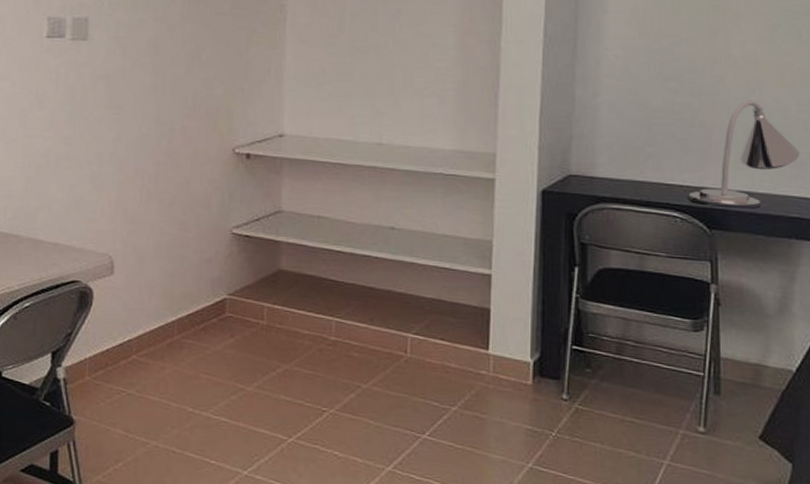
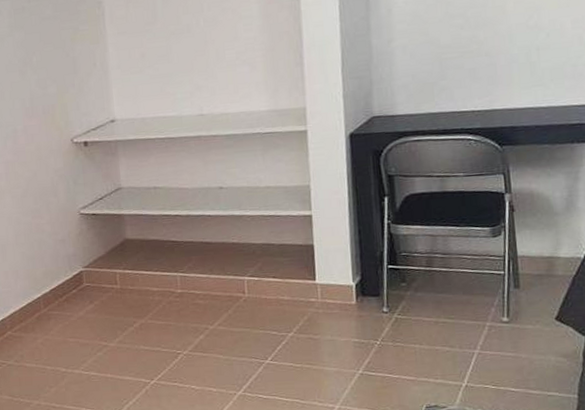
table lamp: present [688,100,800,209] -> none [479,24,577,126]

